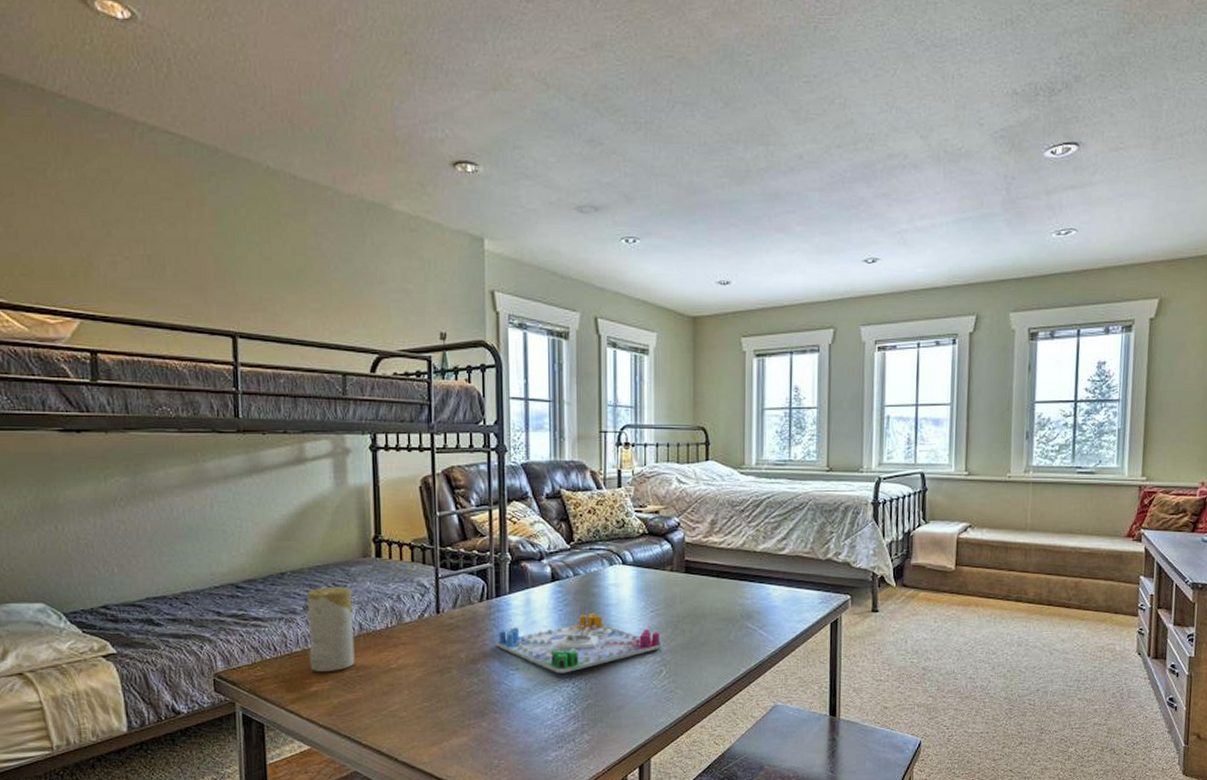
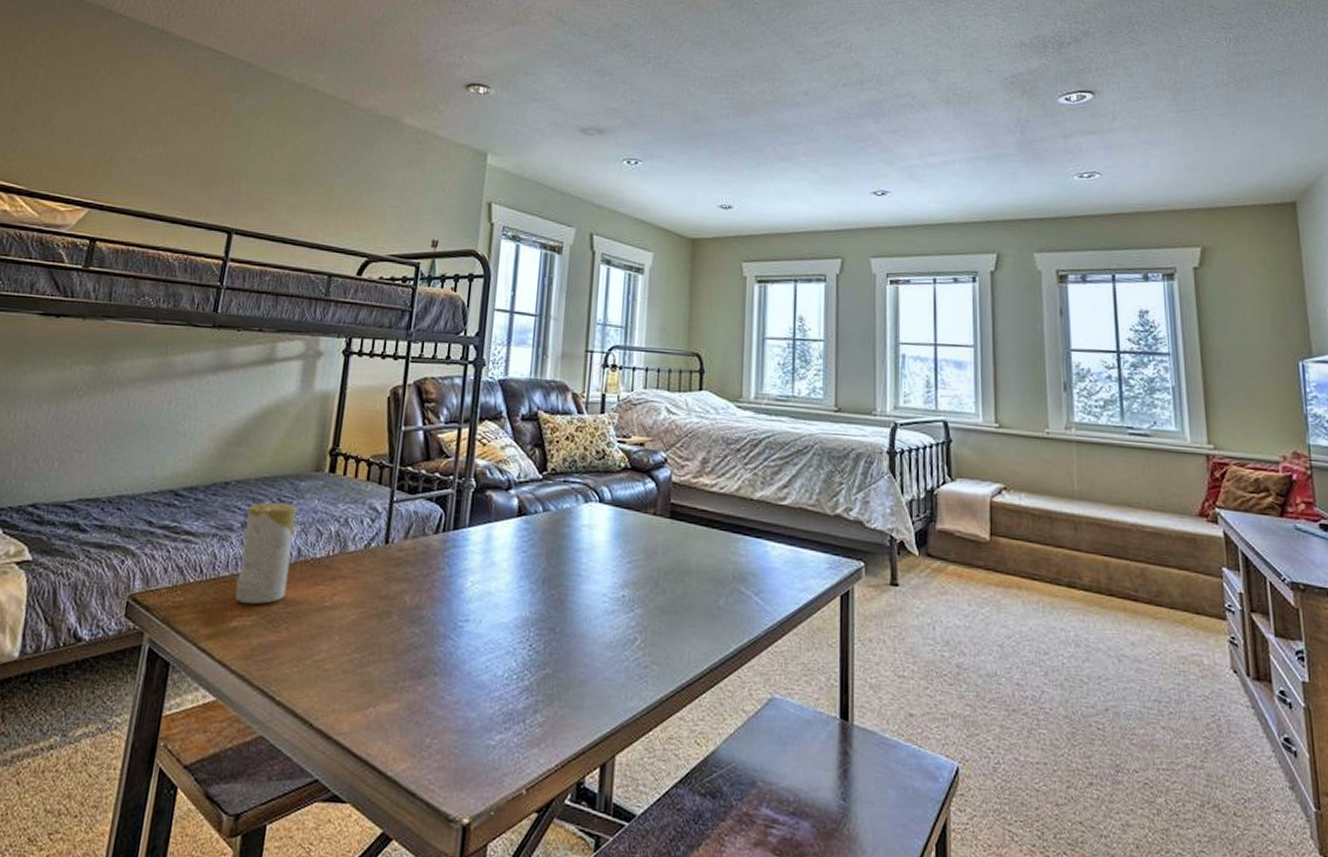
board game: present [496,613,662,673] -> none [446,558,638,631]

